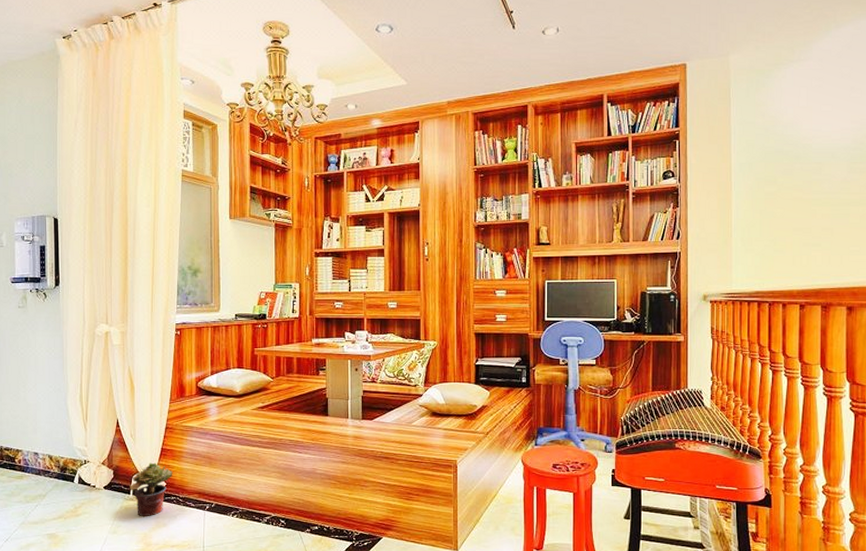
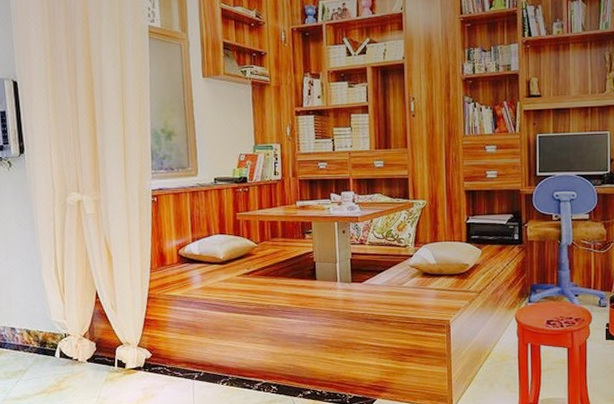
potted plant: present [129,462,173,516] -> none [113,333,158,388]

